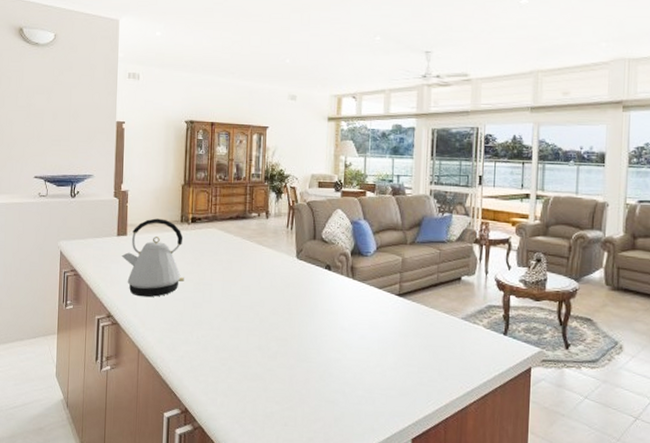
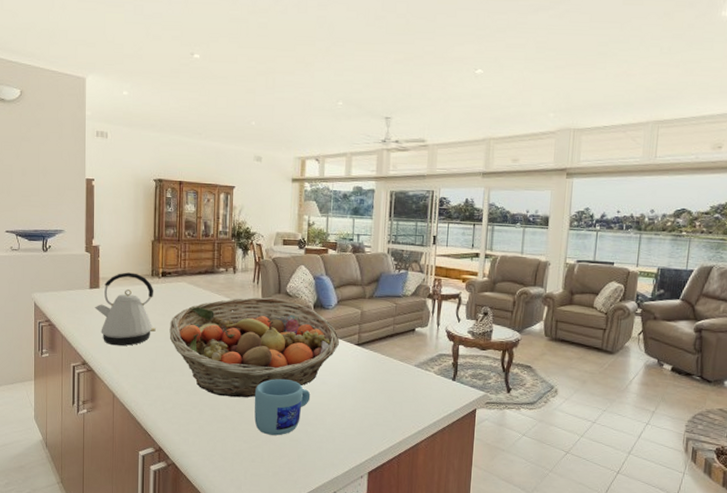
fruit basket: none [198,243,380,354] -> present [169,297,340,398]
mug: none [287,332,348,397] -> present [254,378,311,436]

